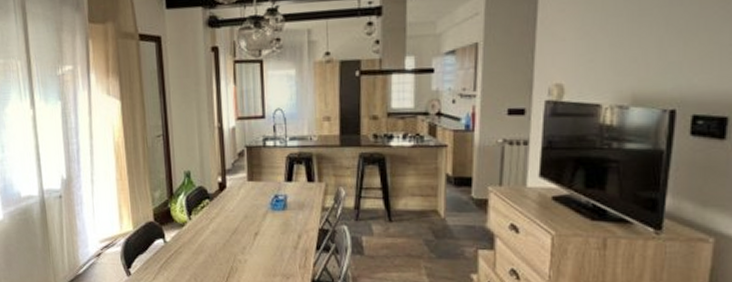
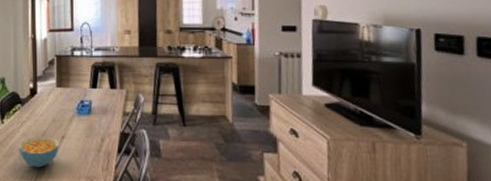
cereal bowl: none [208,233,253,266] -> present [18,136,60,168]

